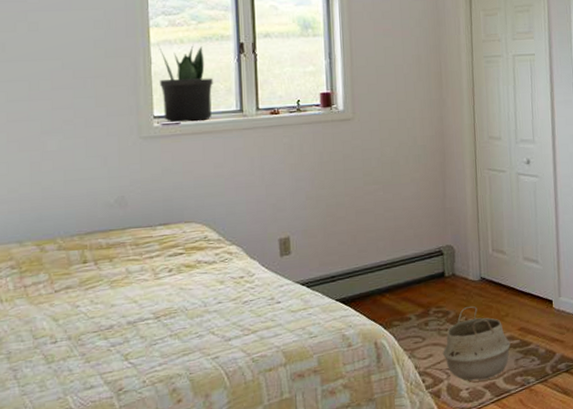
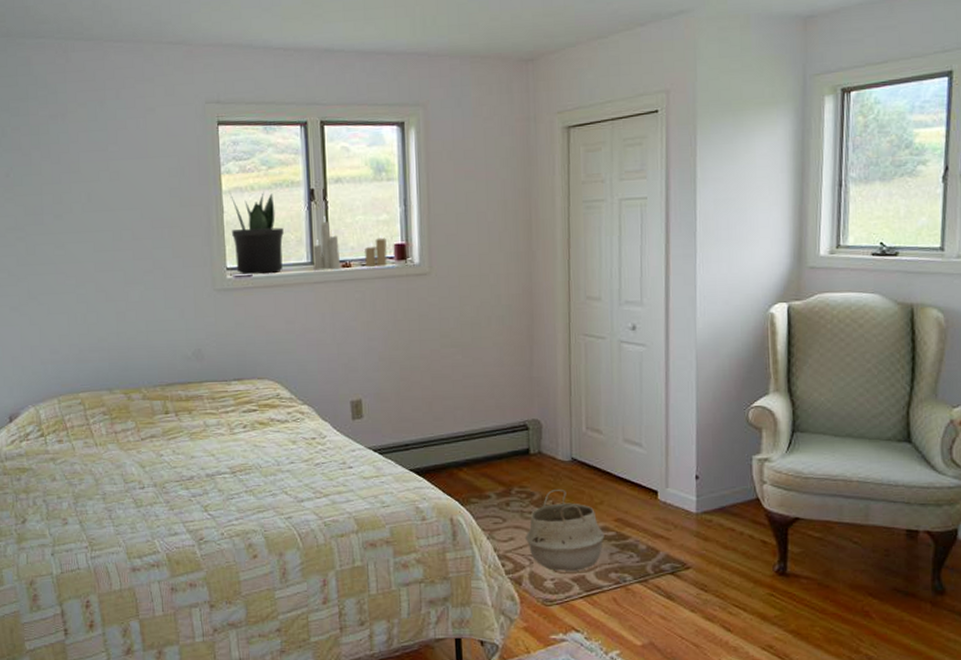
candle: none [242,67,270,118] -> present [313,216,341,271]
candle: none [291,85,314,115] -> present [364,235,388,268]

